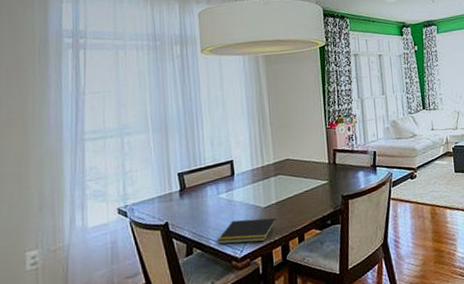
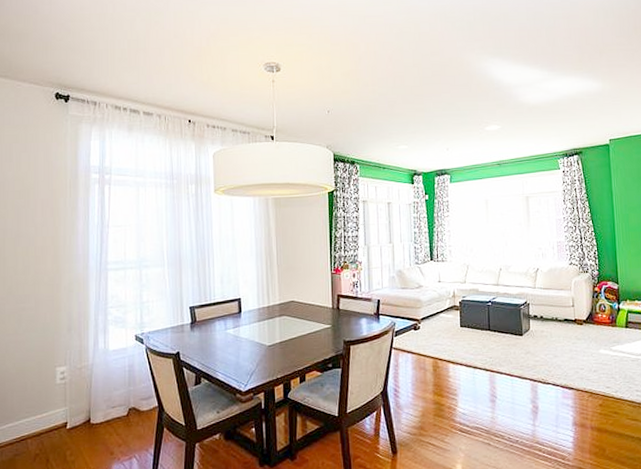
notepad: present [217,217,277,244] -> none [223,355,280,378]

